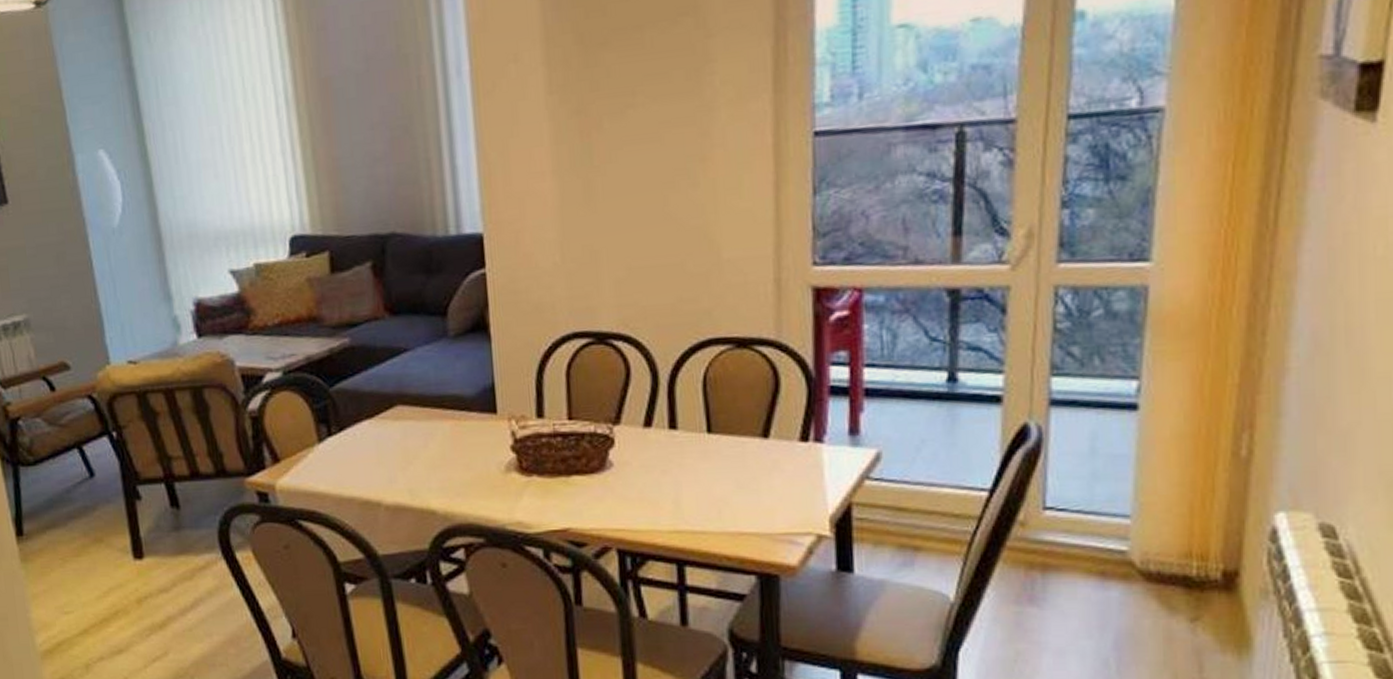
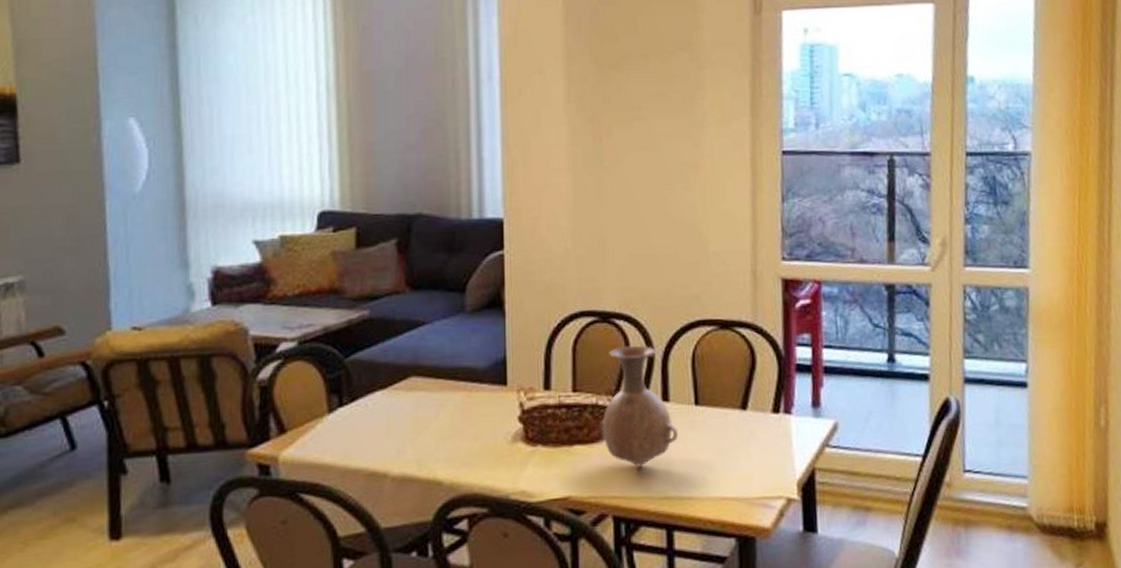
vase: none [598,368,689,498] -> present [598,345,679,466]

